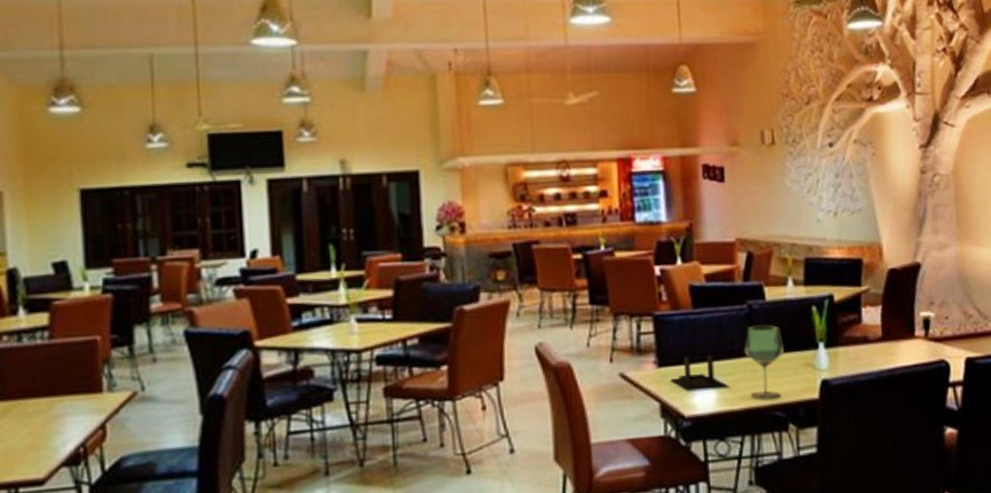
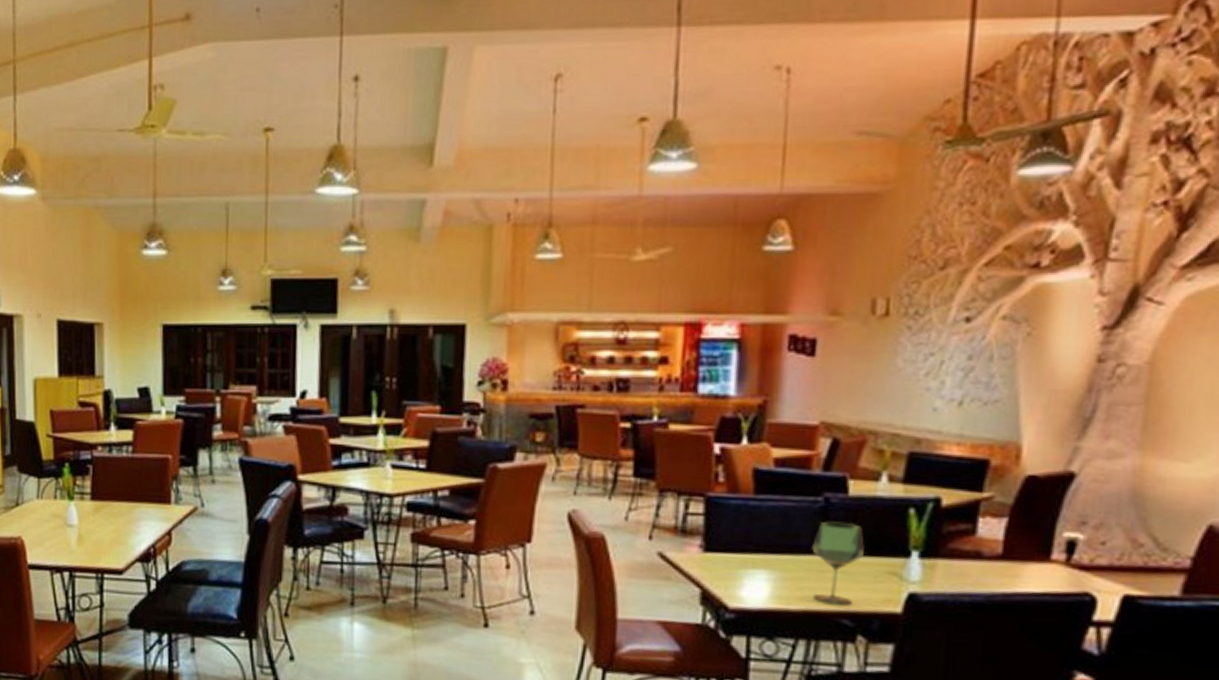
napkin holder: present [670,355,730,392] -> none [716,545,789,586]

